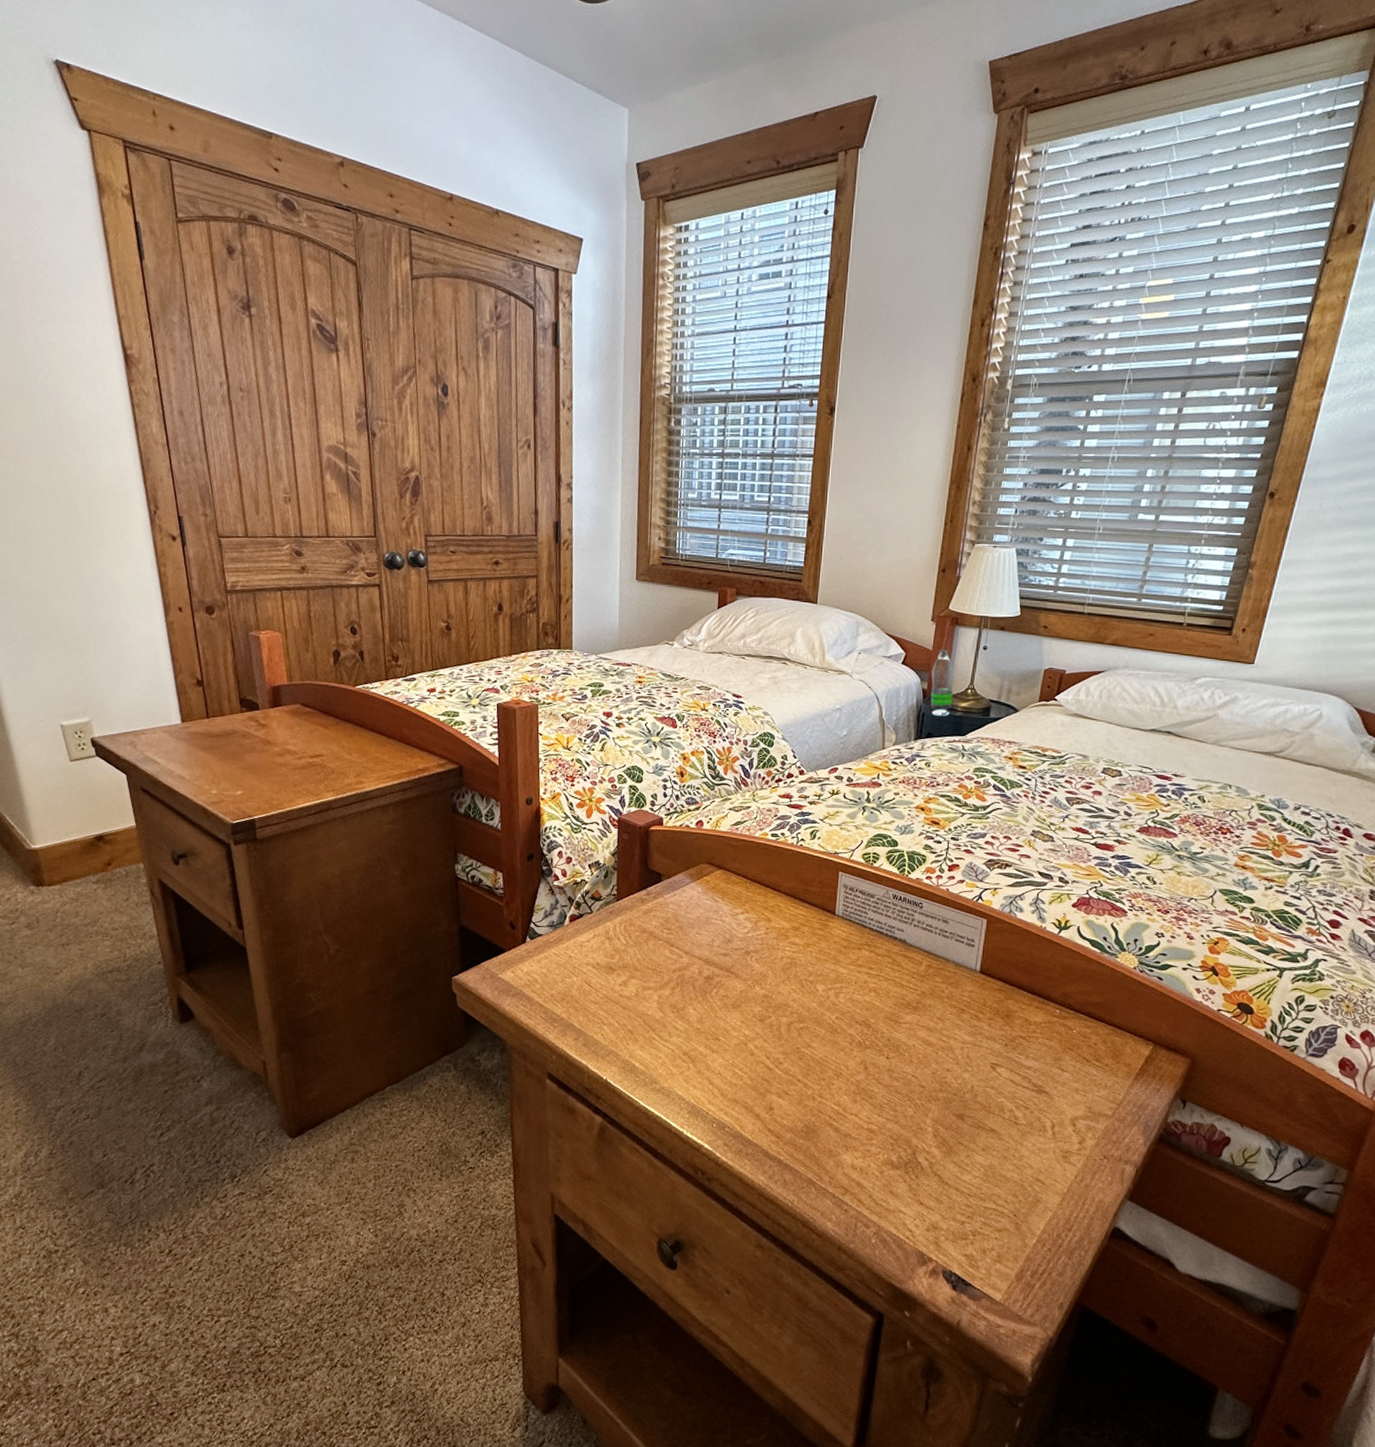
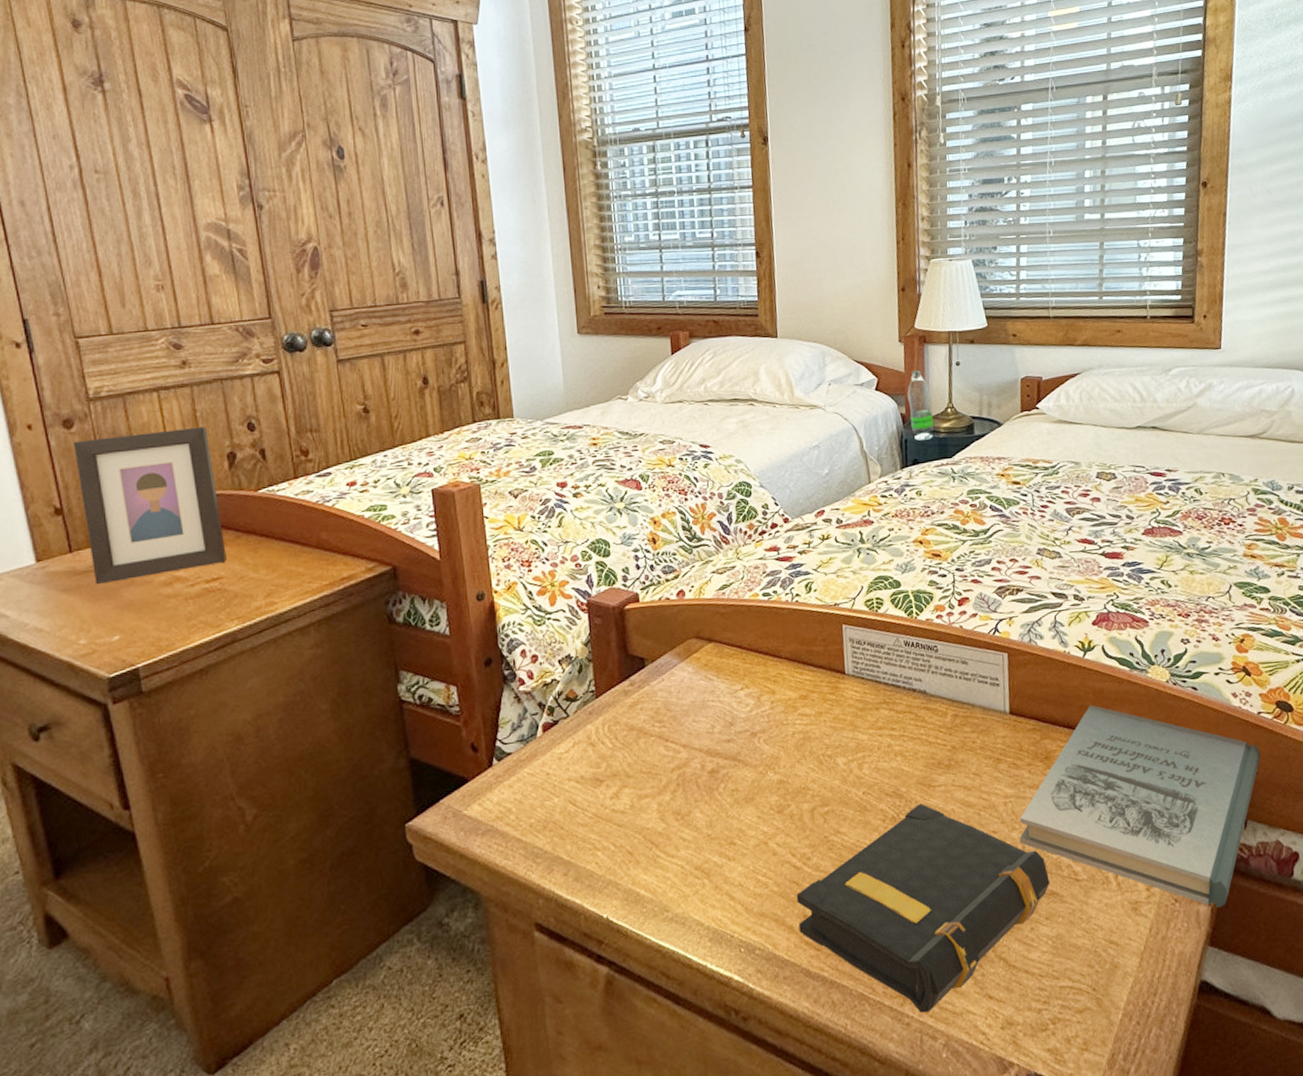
picture frame: none [213,625,328,748] -> present [73,426,227,585]
book: none [764,1035,991,1205] -> present [796,803,1050,1013]
book: none [969,977,1212,1171] -> present [1019,704,1261,909]

